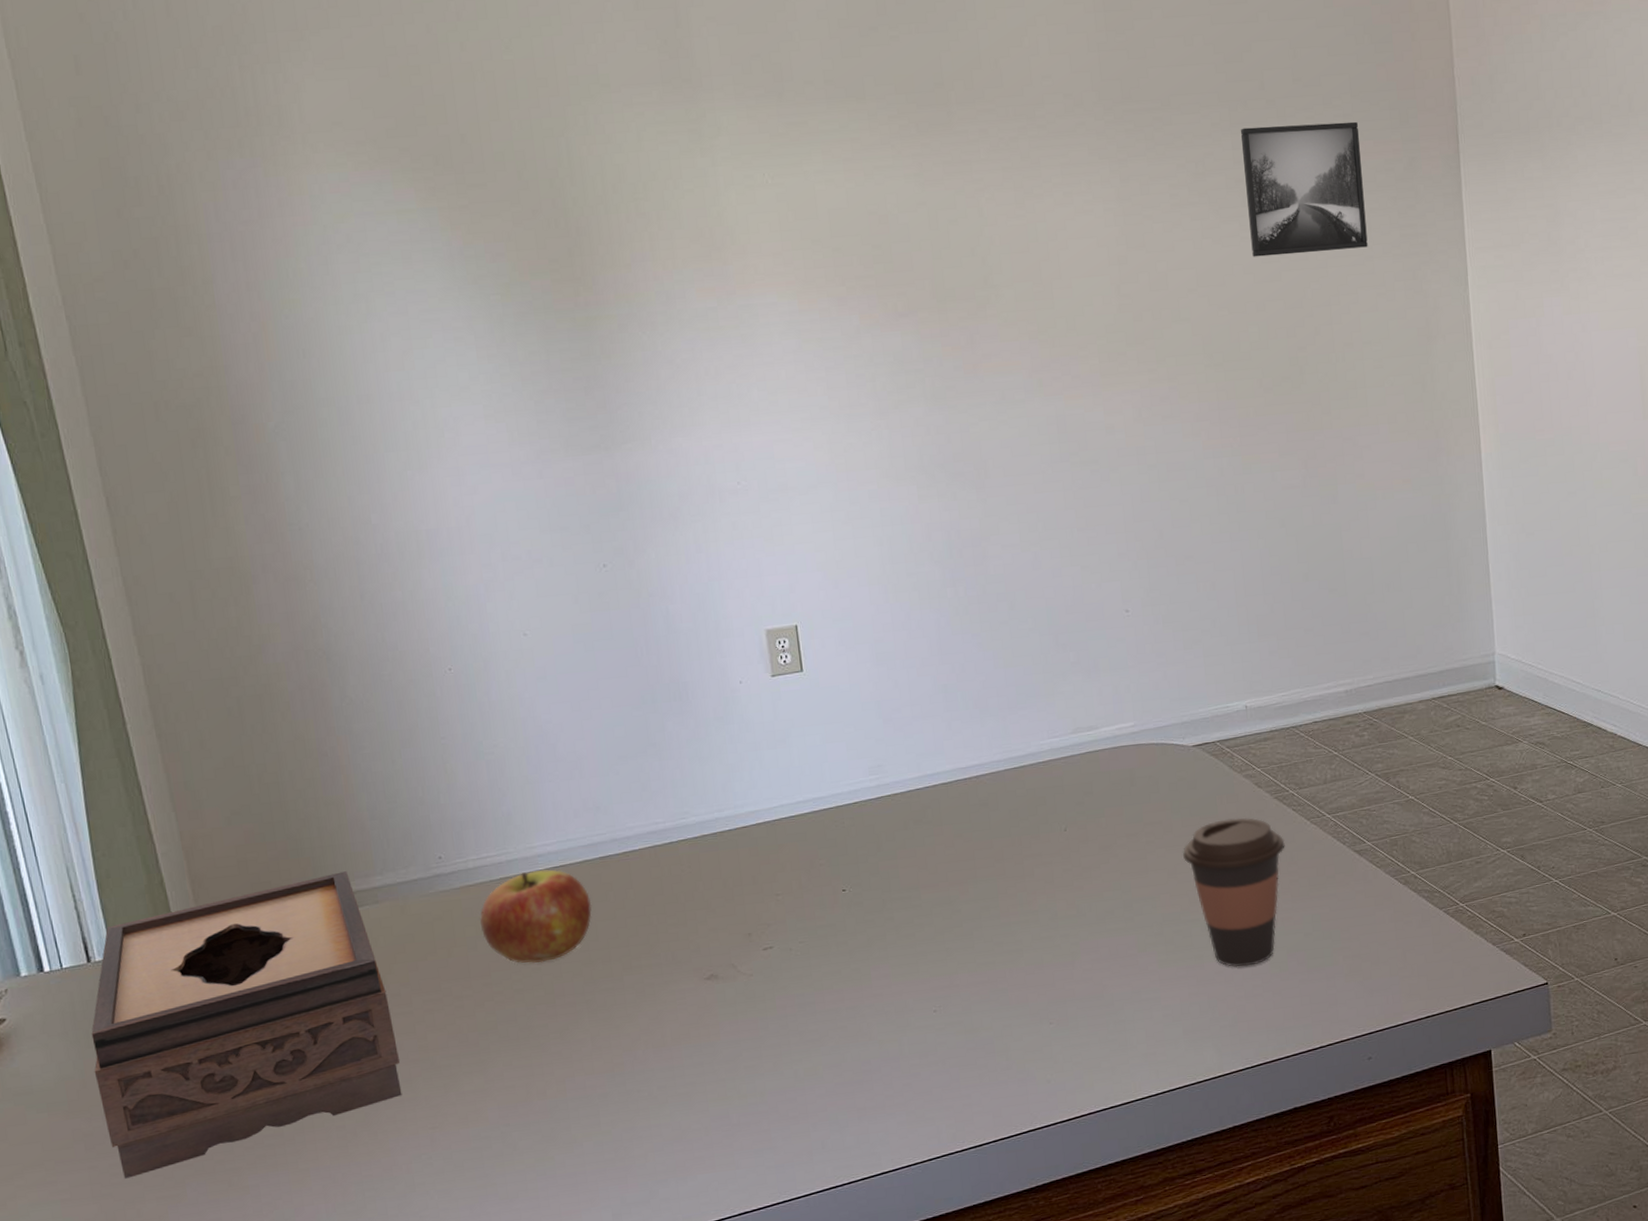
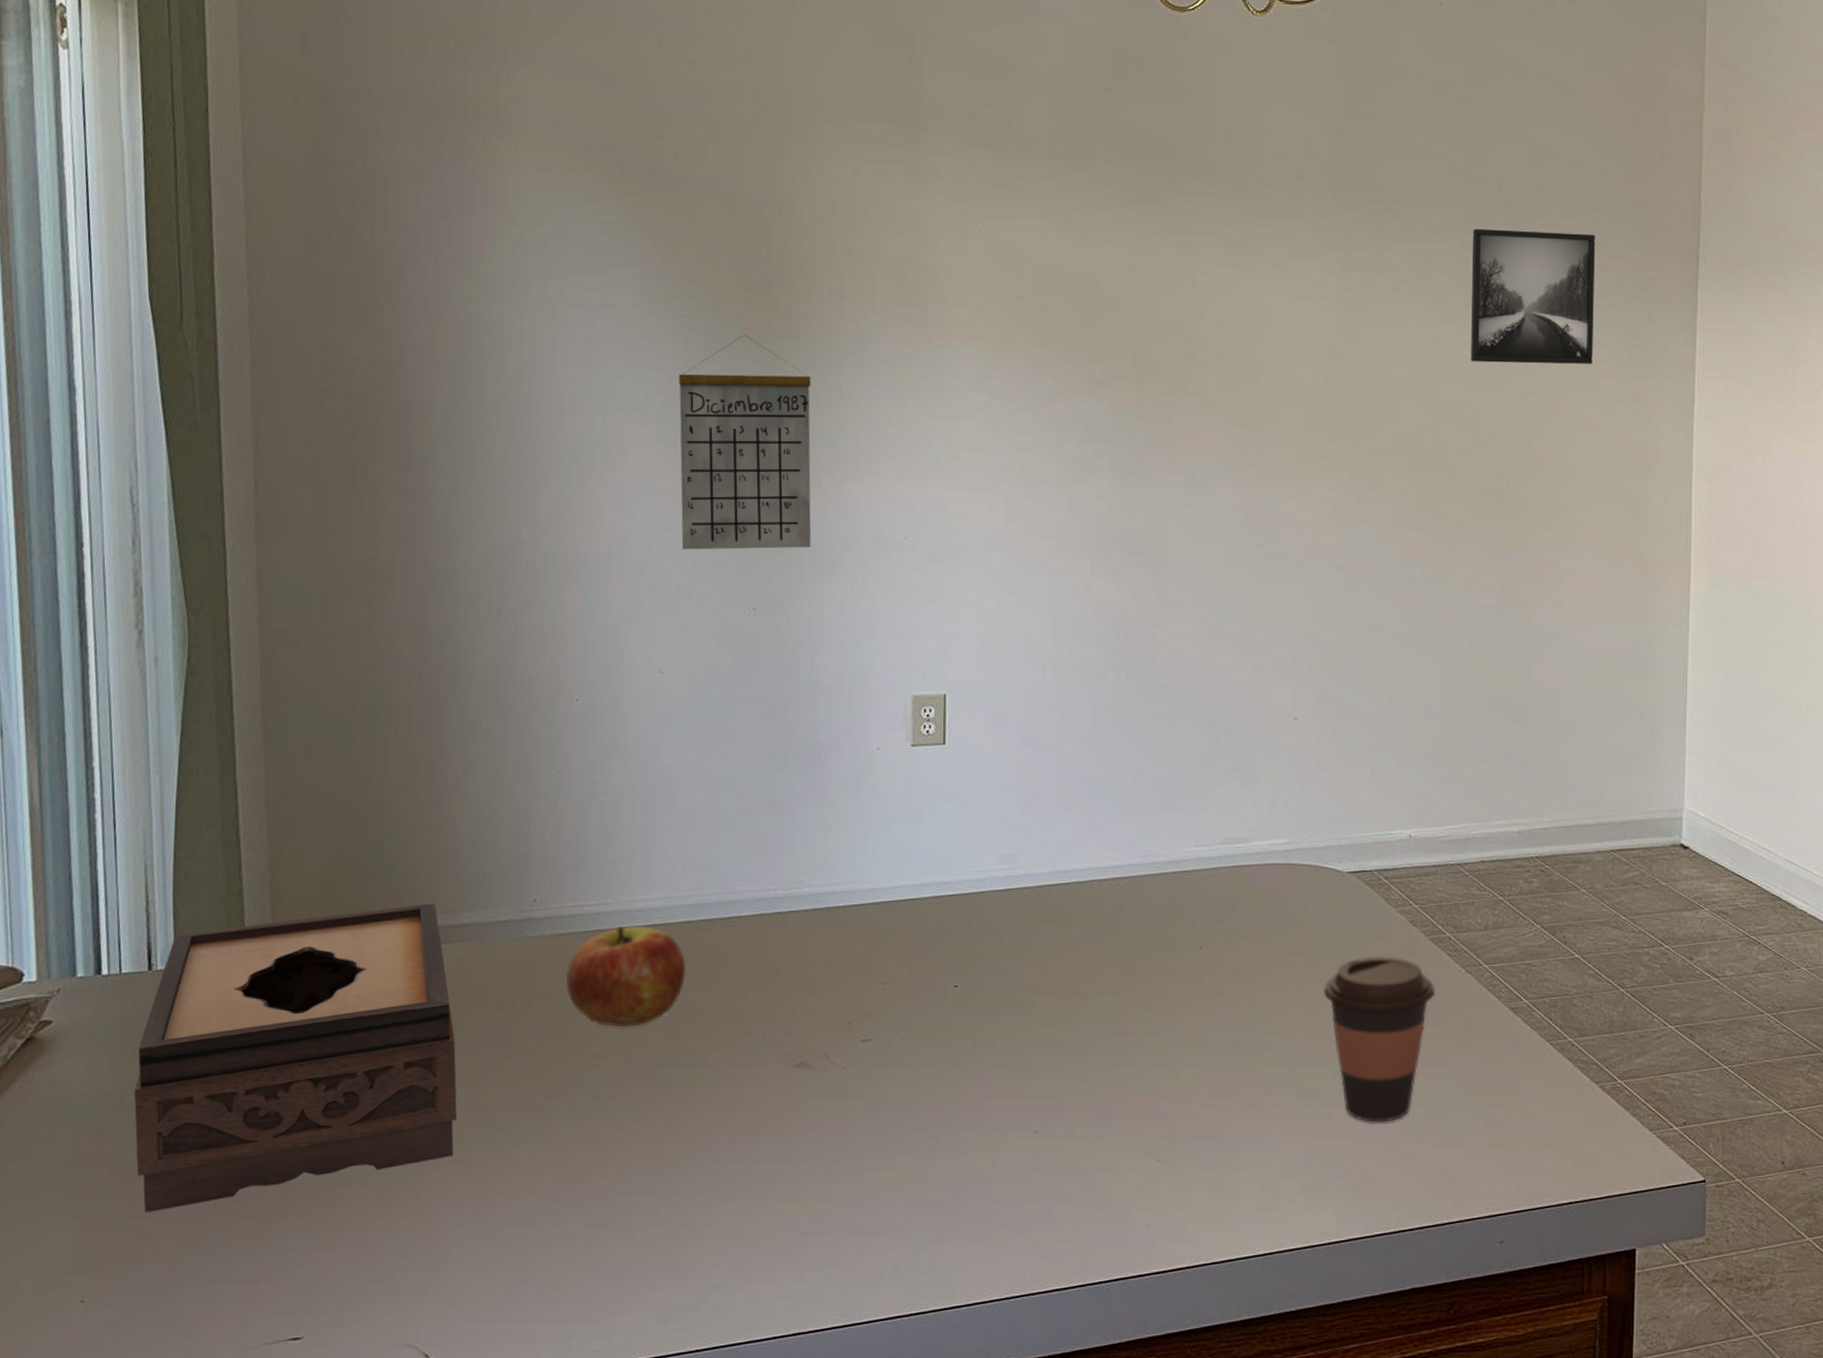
calendar: none [498,305,650,518] -> present [679,334,812,550]

